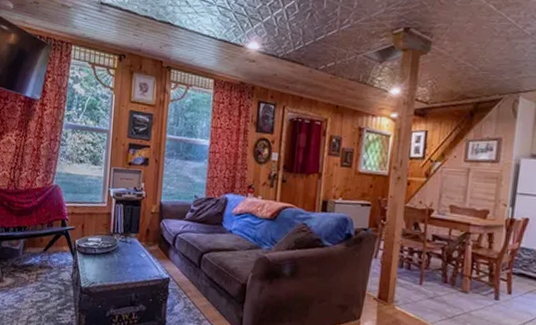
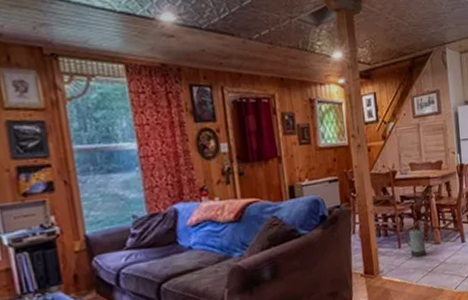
watering can: none [426,263,463,302] -> present [401,219,433,258]

